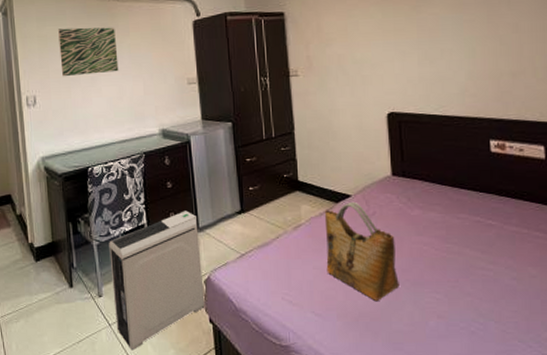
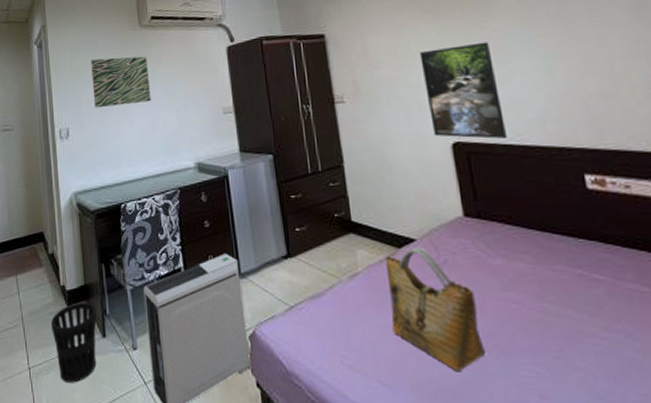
wastebasket: none [20,257,64,328] -> present [51,302,97,383]
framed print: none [366,24,432,110] -> present [419,41,507,139]

